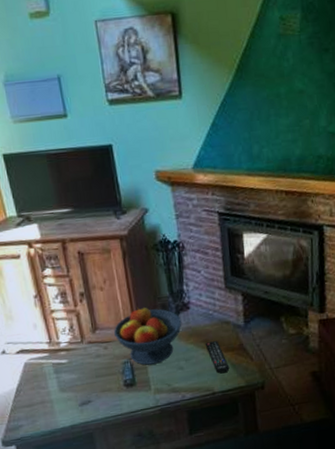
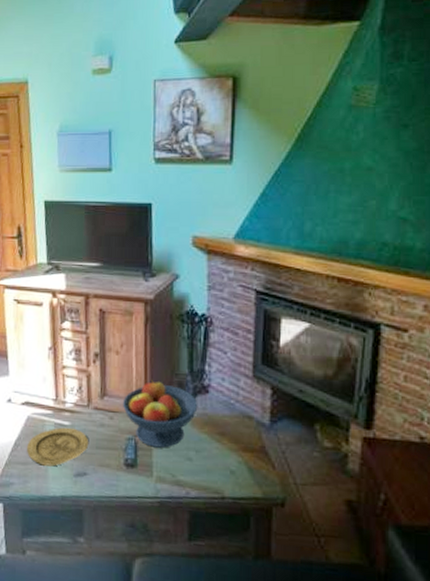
plate: none [29,364,89,404] -> present [27,427,89,467]
remote control: present [205,341,230,374] -> none [220,435,246,477]

